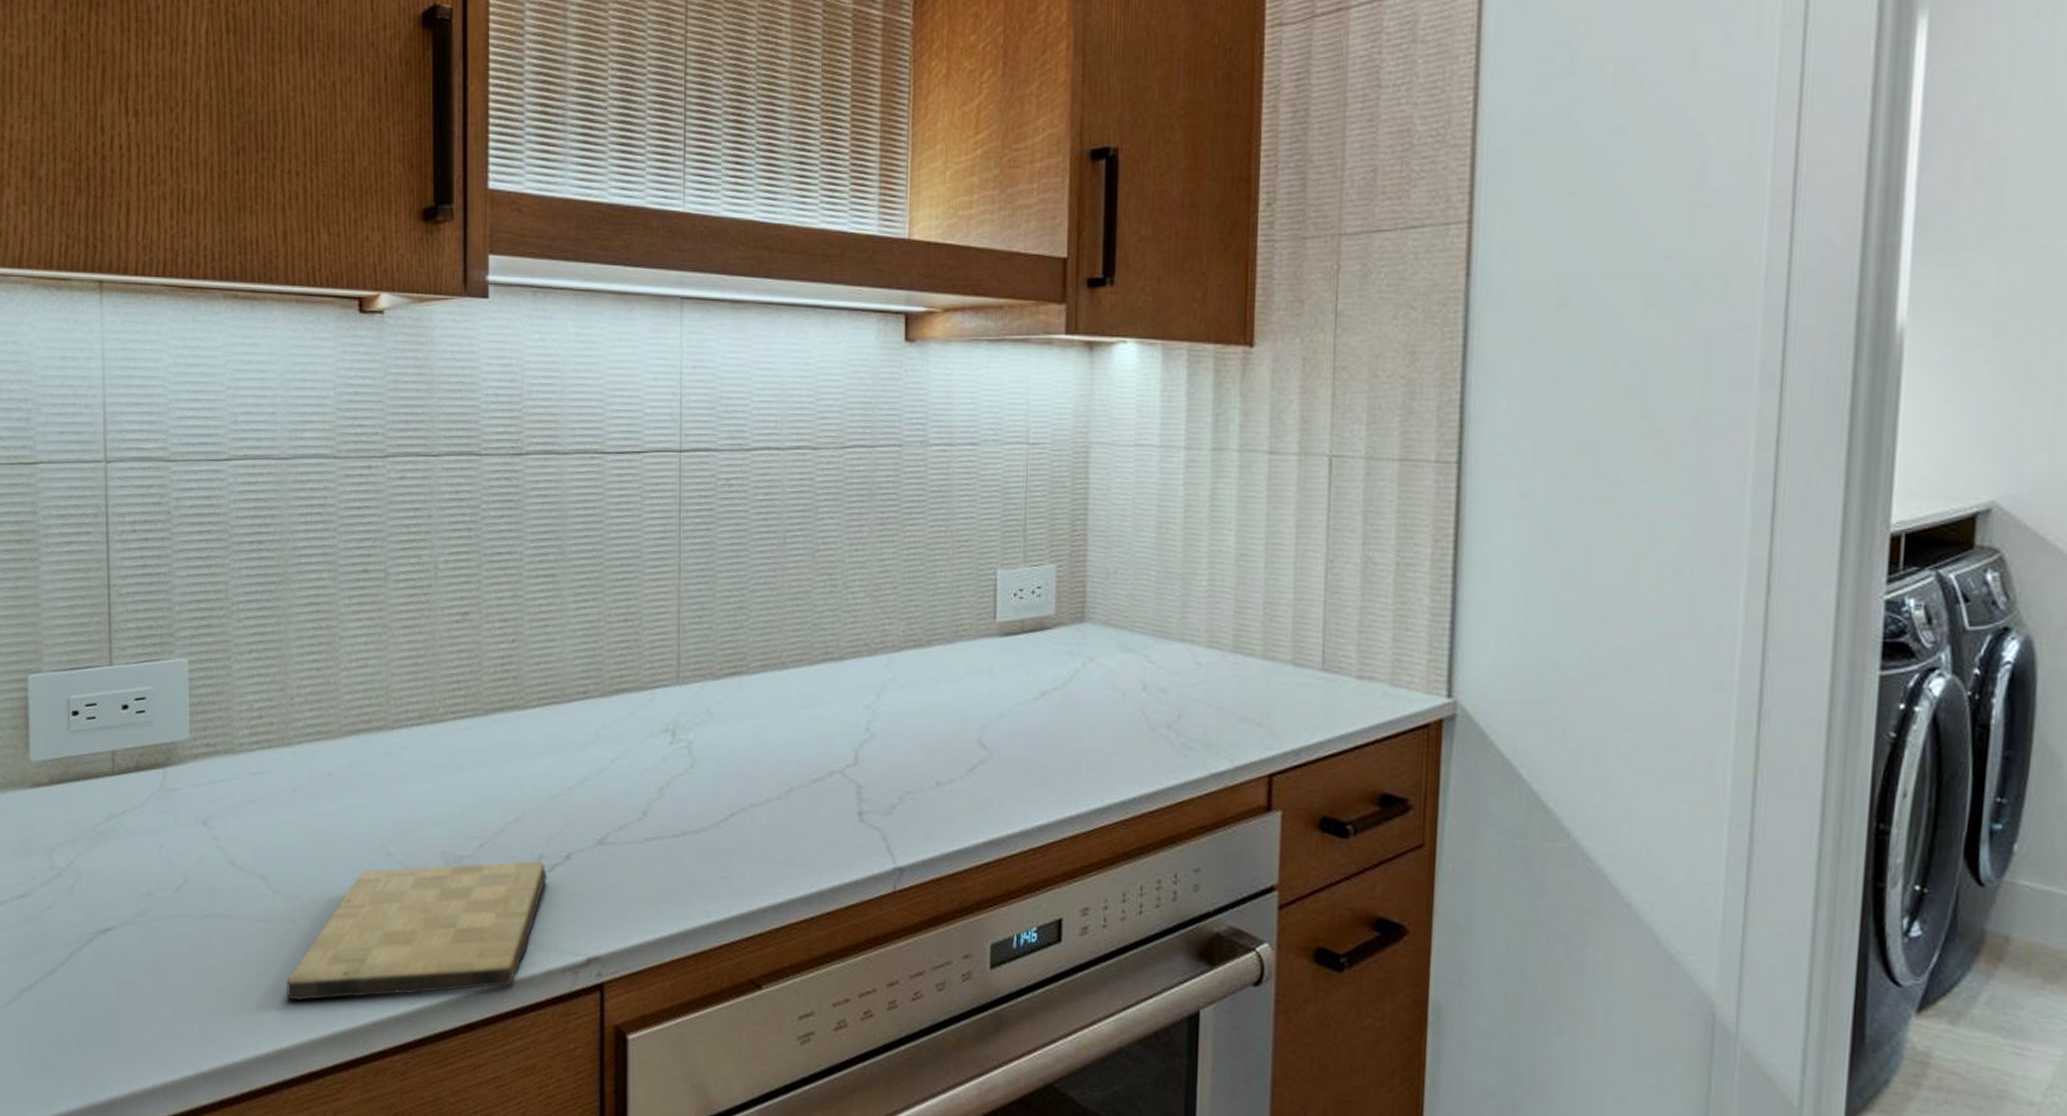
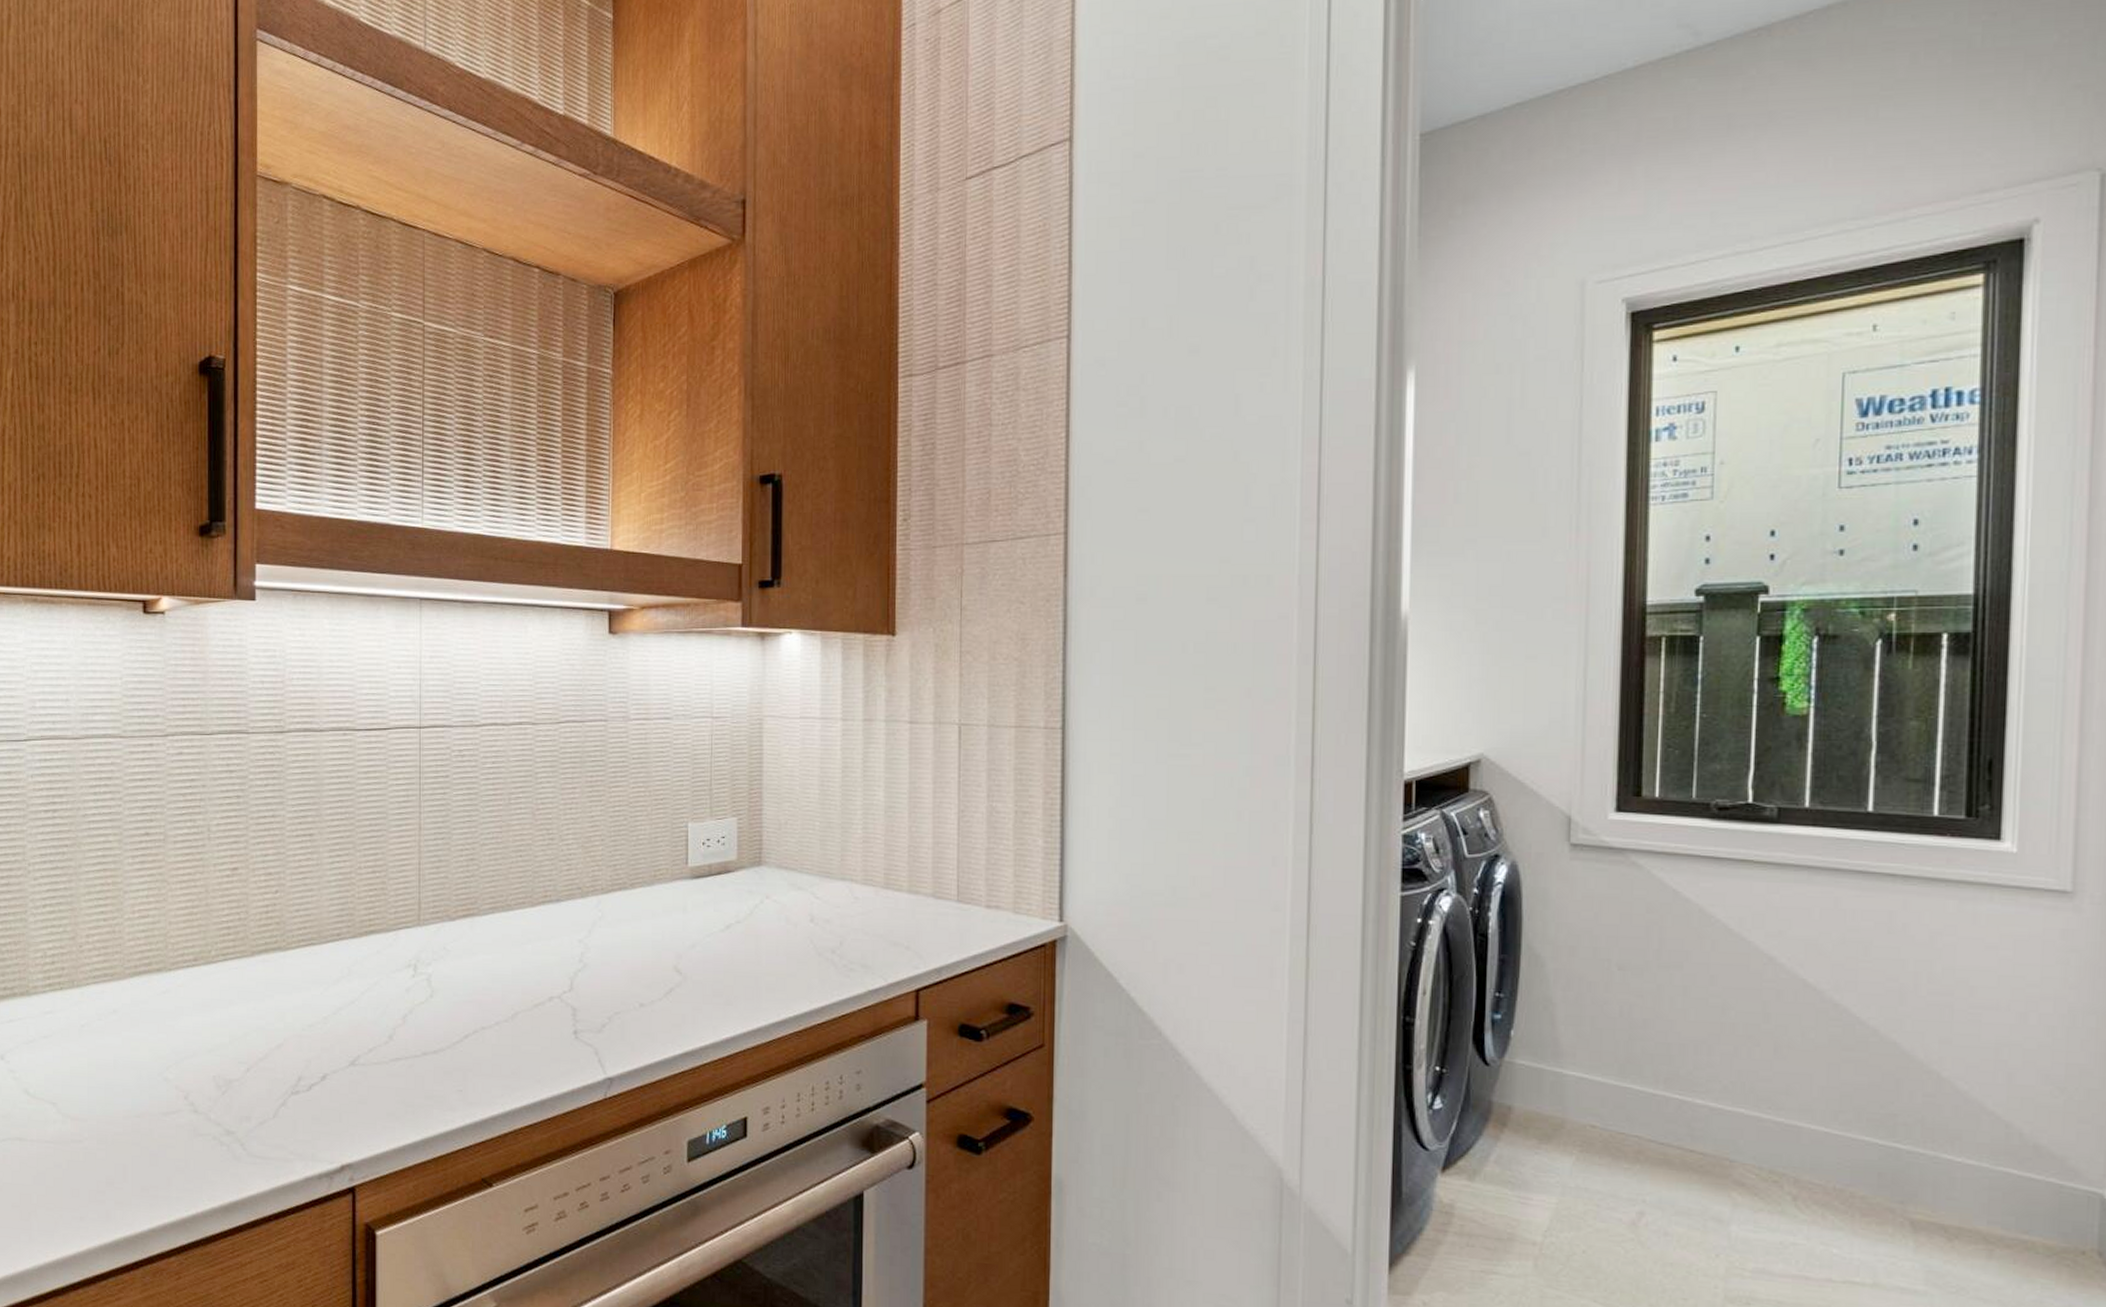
cutting board: present [287,860,547,1001] -> none [74,1081,306,1213]

